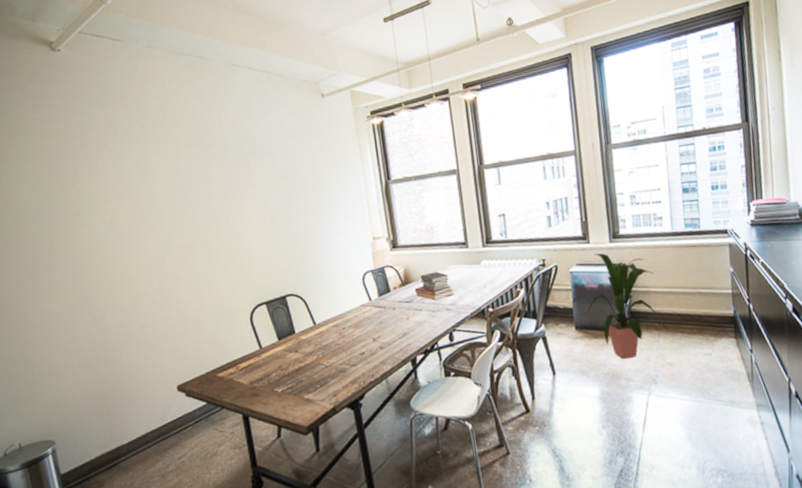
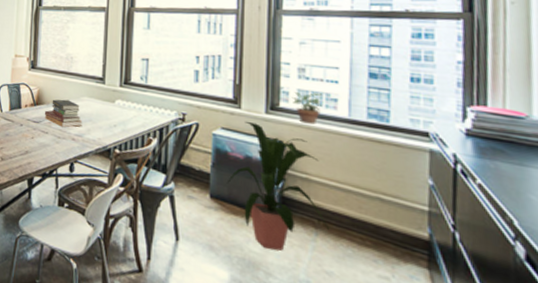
potted plant: none [628,215,651,244] -> present [291,92,323,125]

